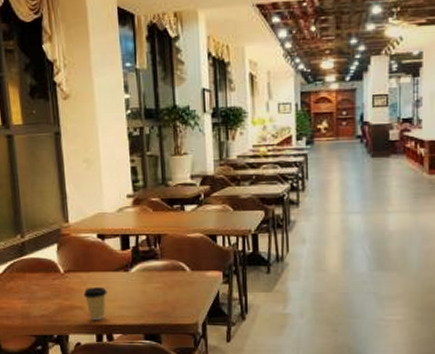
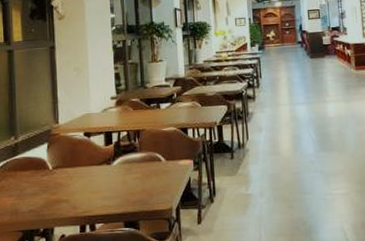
coffee cup: present [83,286,107,321] -> none [69,180,91,213]

